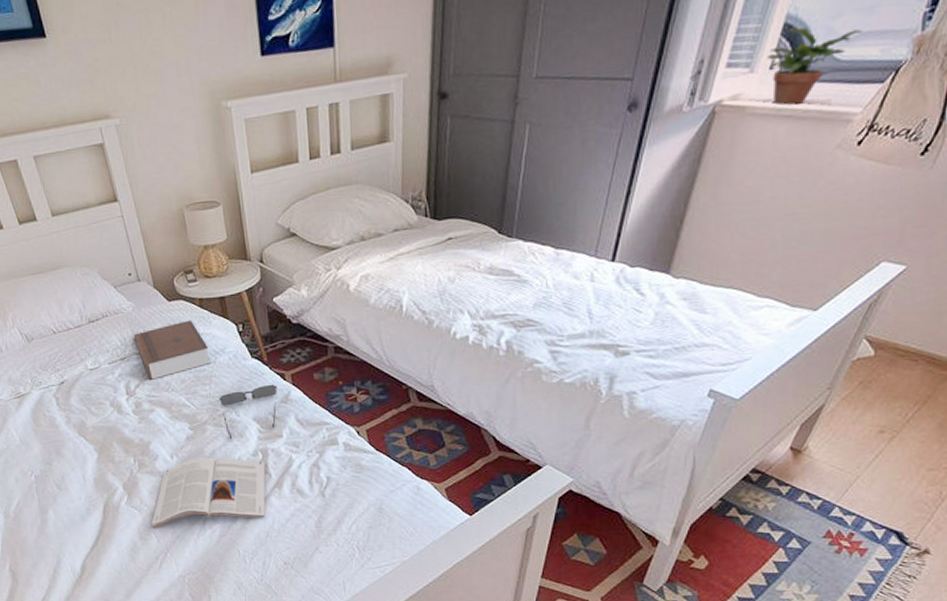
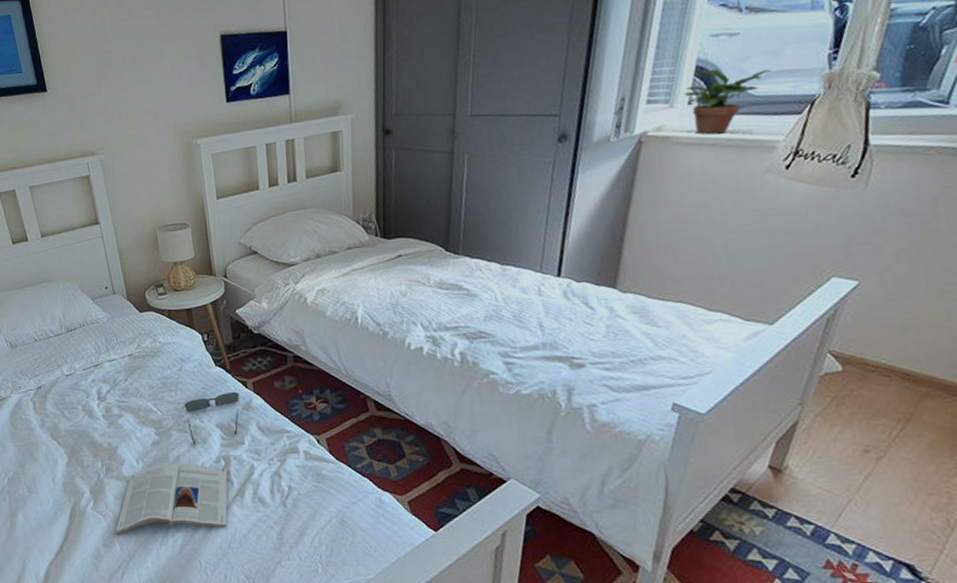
book: present [133,320,211,380] -> none [107,329,178,386]

